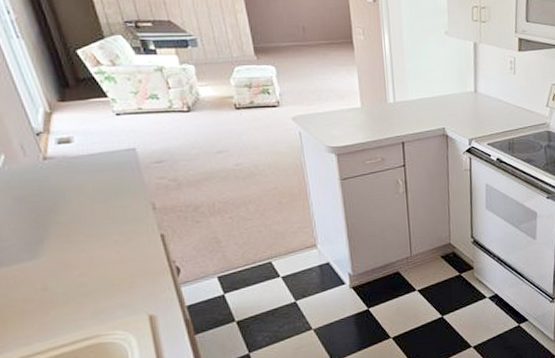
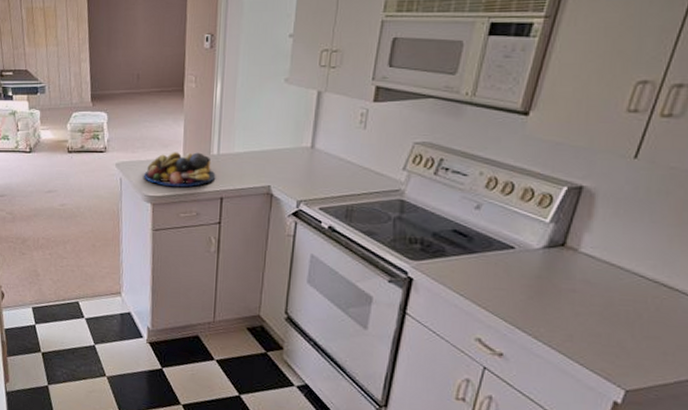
fruit bowl: none [324,101,395,136] -> present [144,152,216,187]

